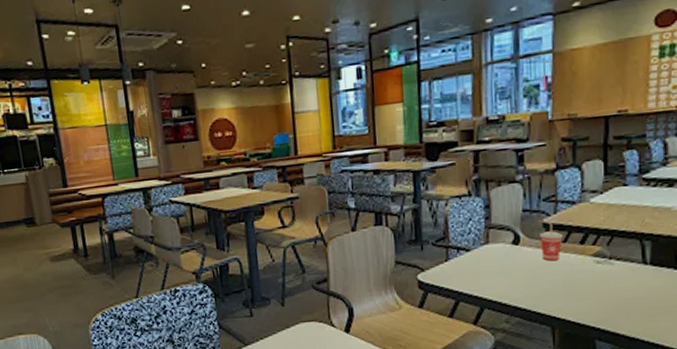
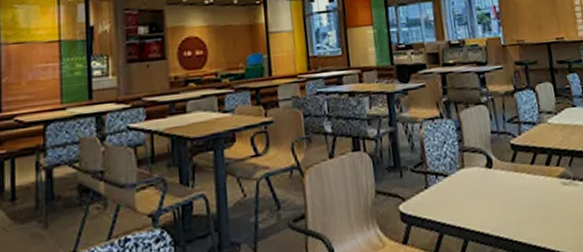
beverage cup: present [537,220,563,262] -> none [505,141,531,185]

